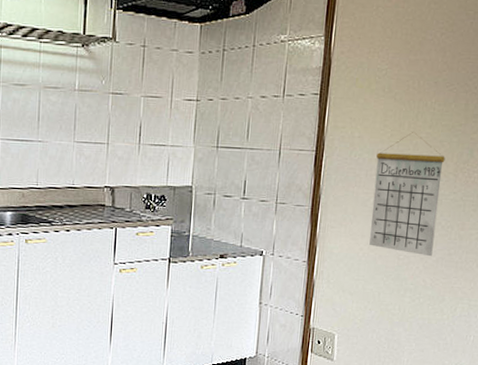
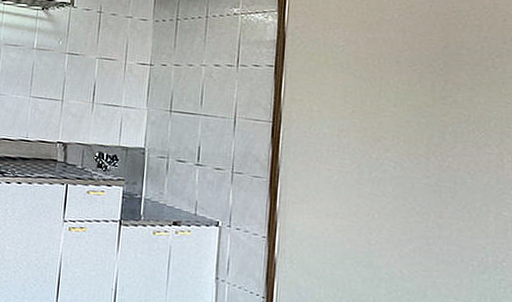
calendar: present [369,132,445,257] -> none [335,110,414,245]

